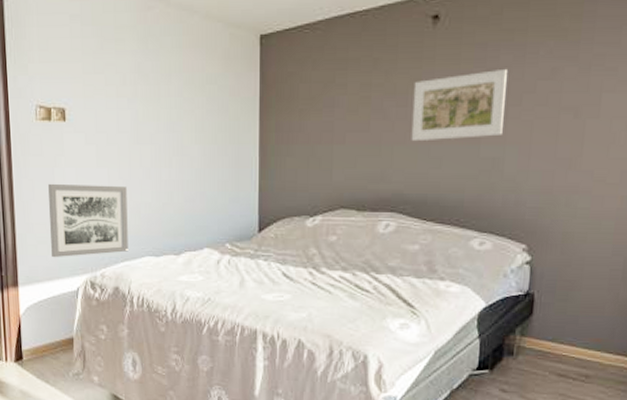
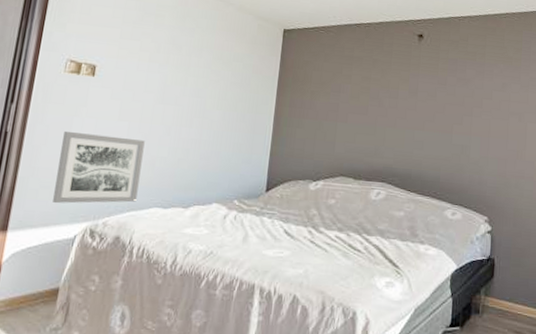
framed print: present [411,68,507,142] -> none [400,79,471,129]

